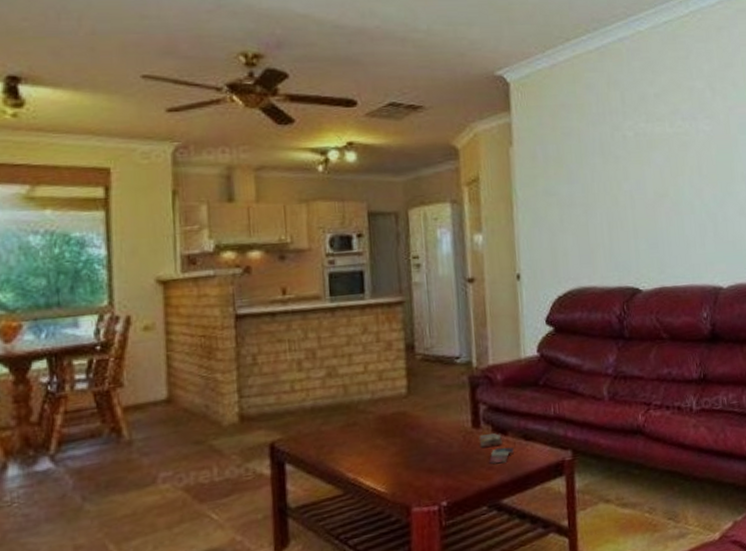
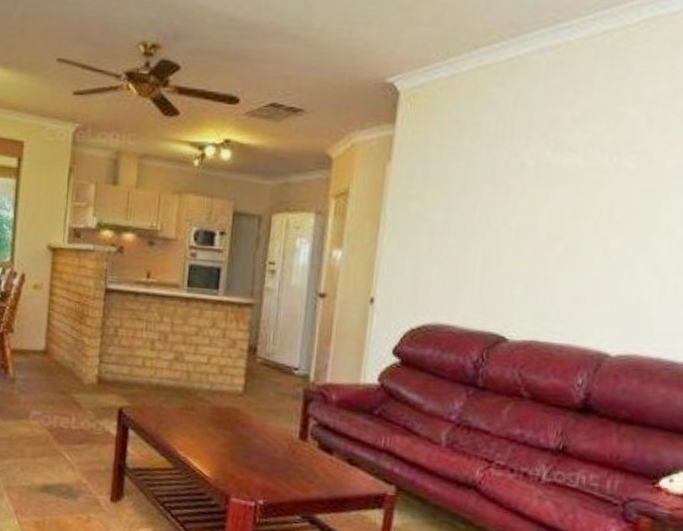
magazine: present [479,433,515,464] -> none [303,448,337,481]

